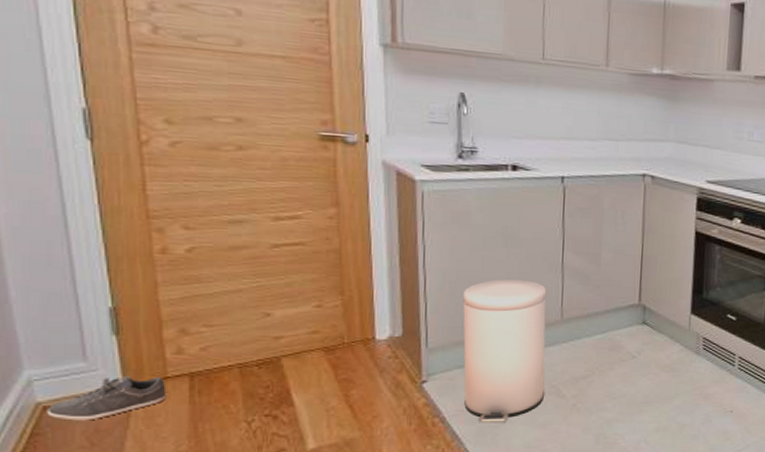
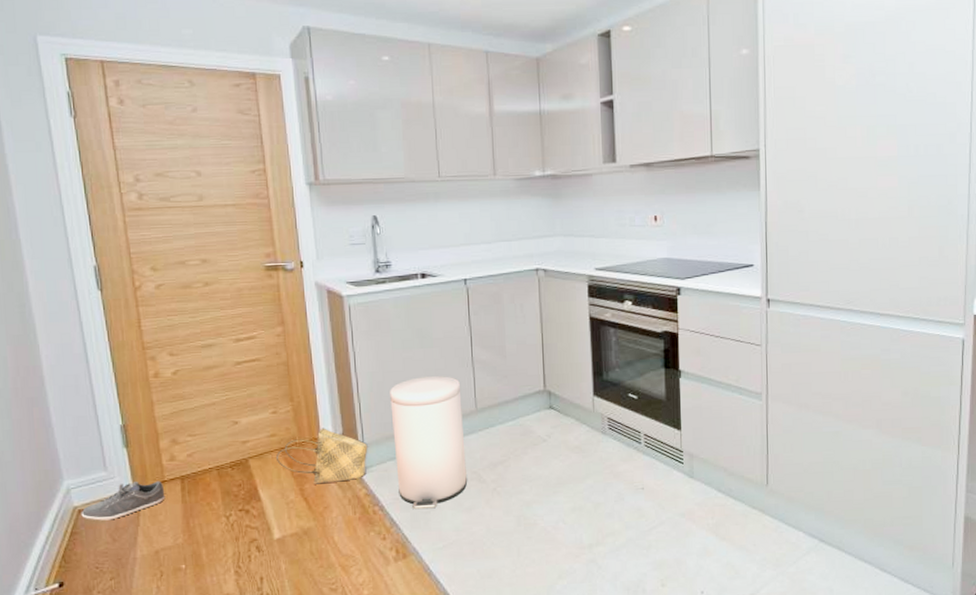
shopping bag: none [316,328,432,390] -> present [275,428,368,484]

